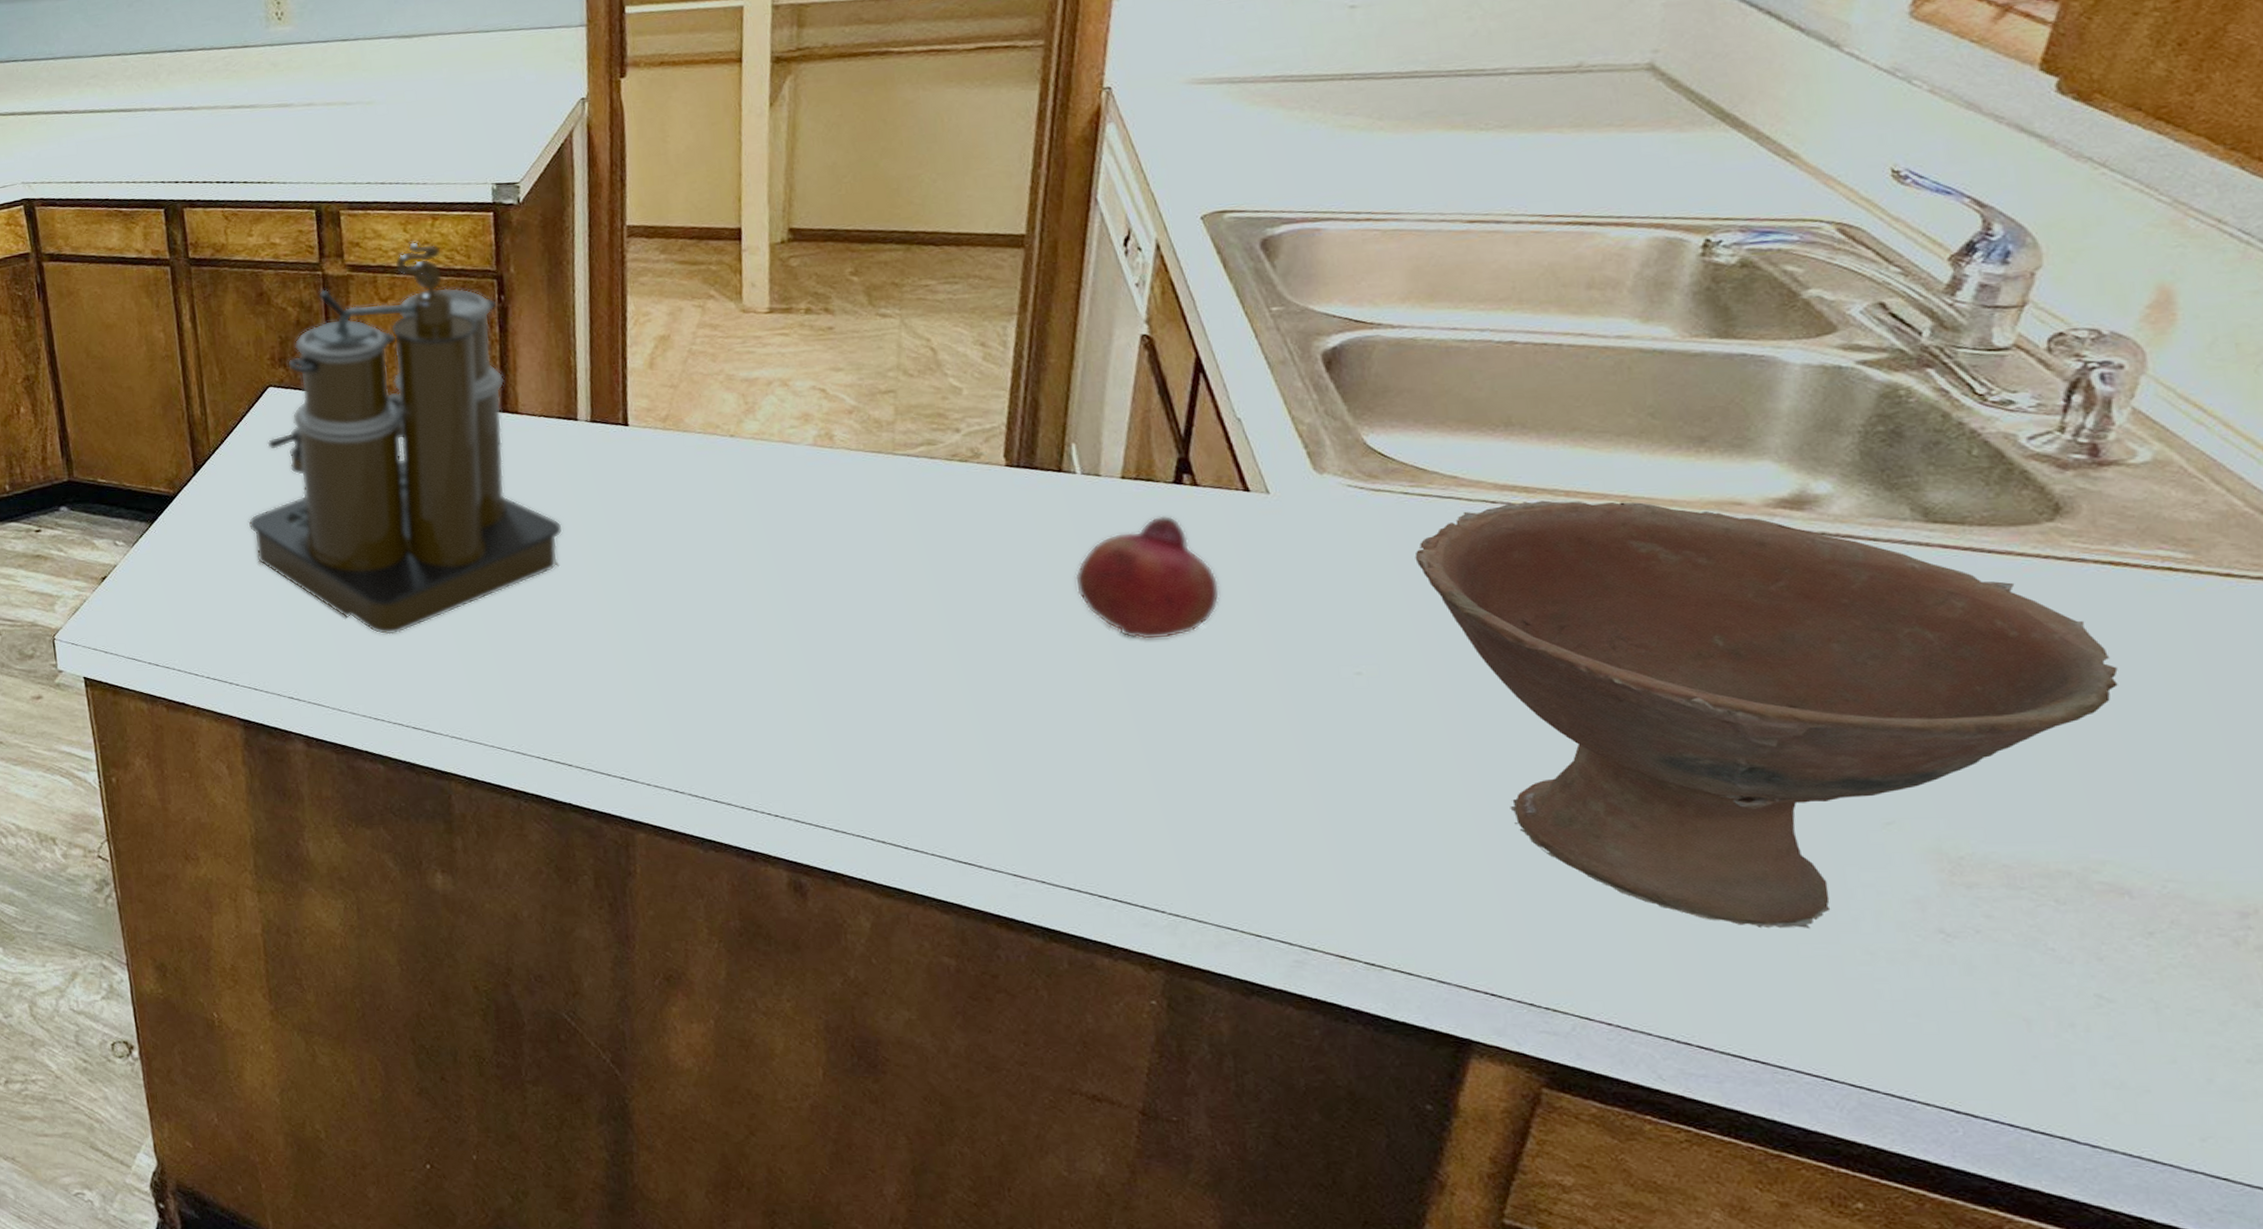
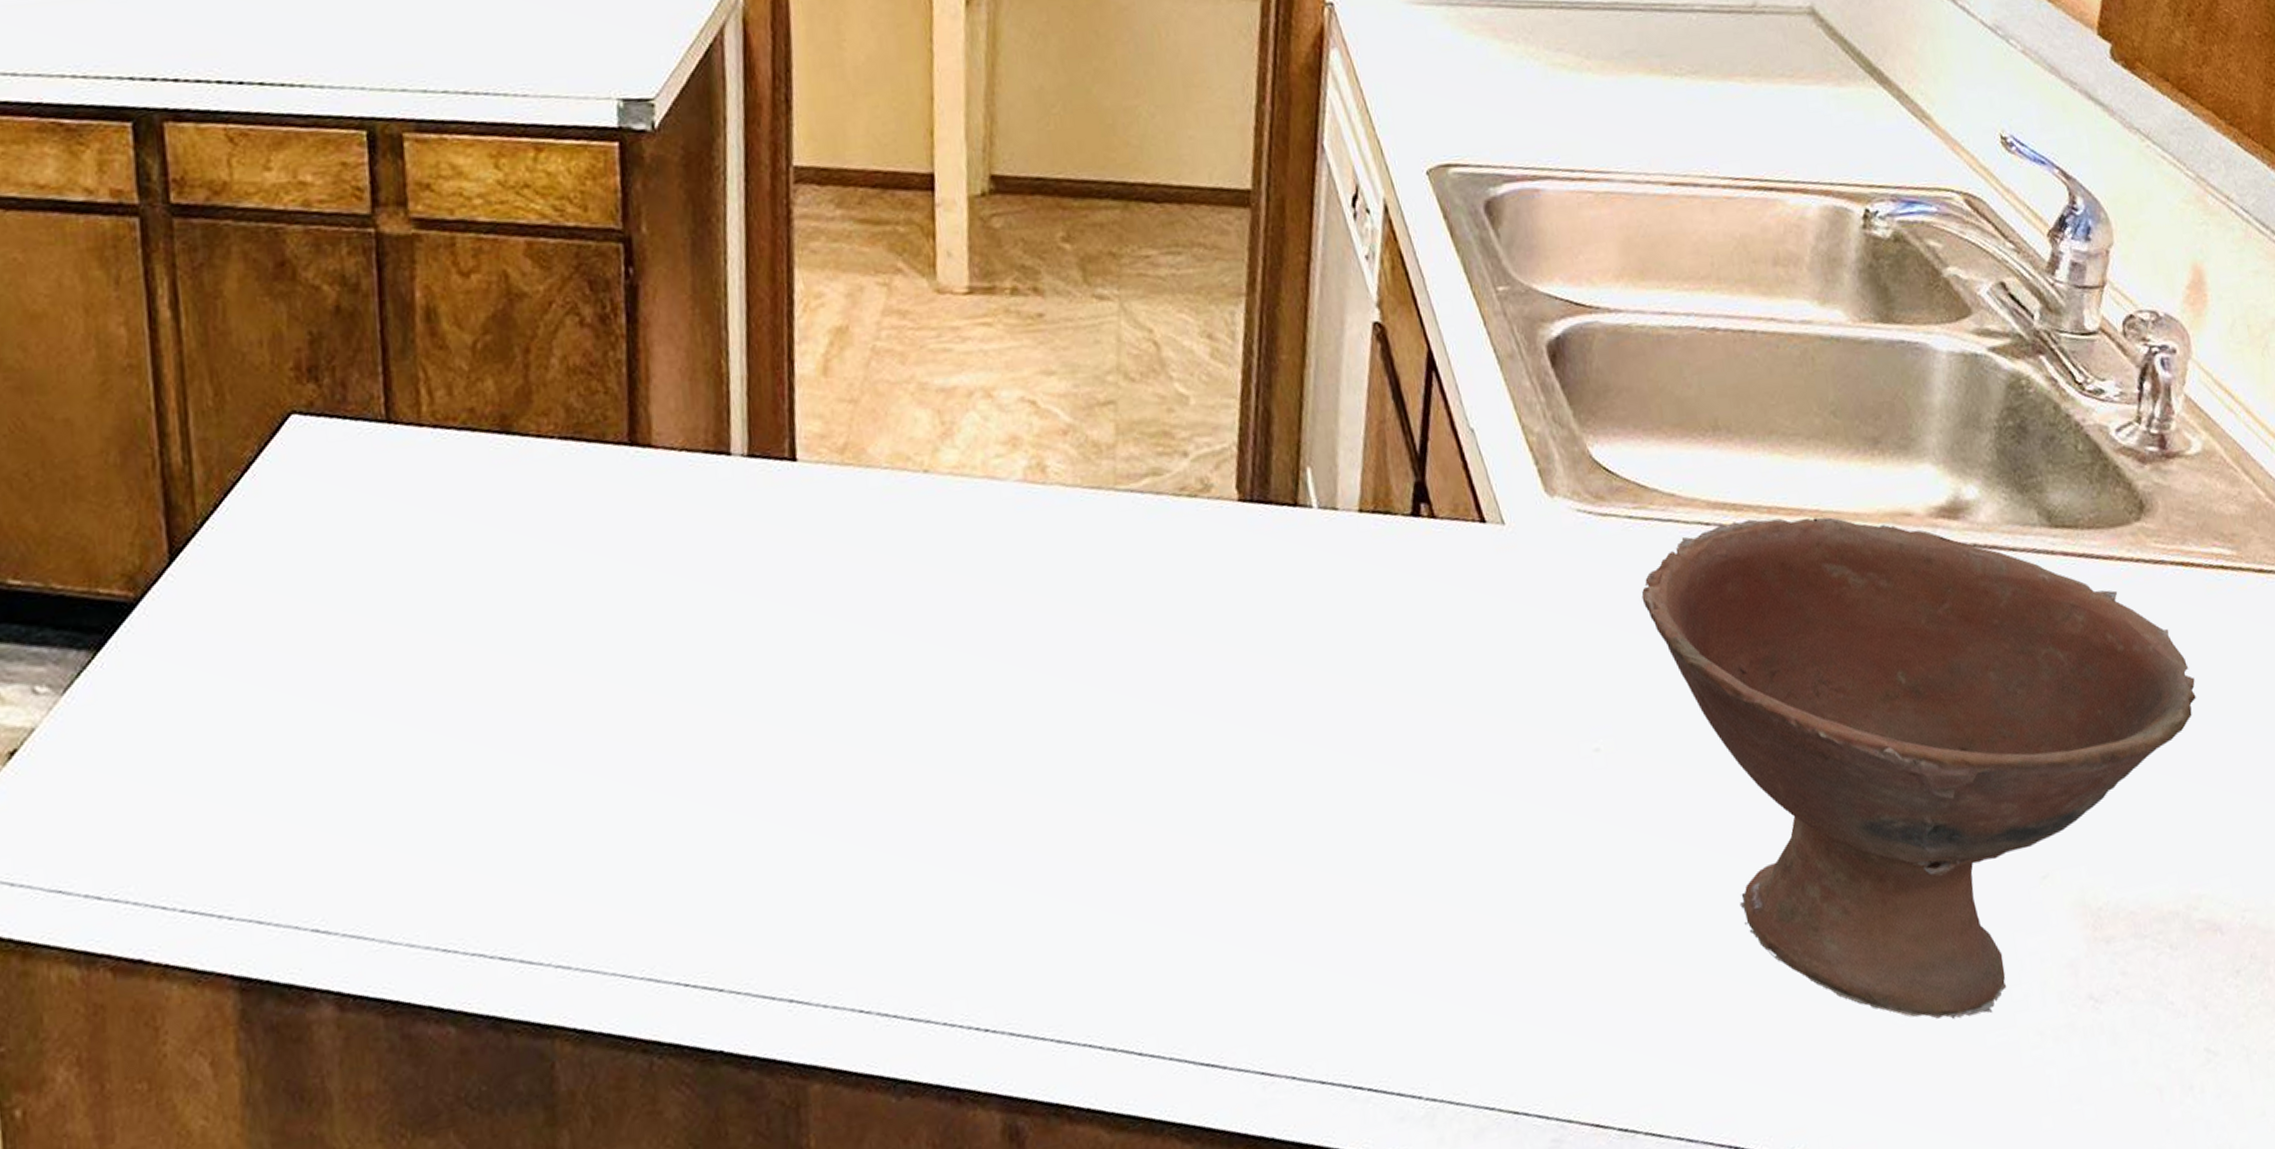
coffee maker: present [248,242,562,635] -> none [253,184,710,810]
fruit: present [1074,515,1221,640] -> none [1315,558,1462,727]

